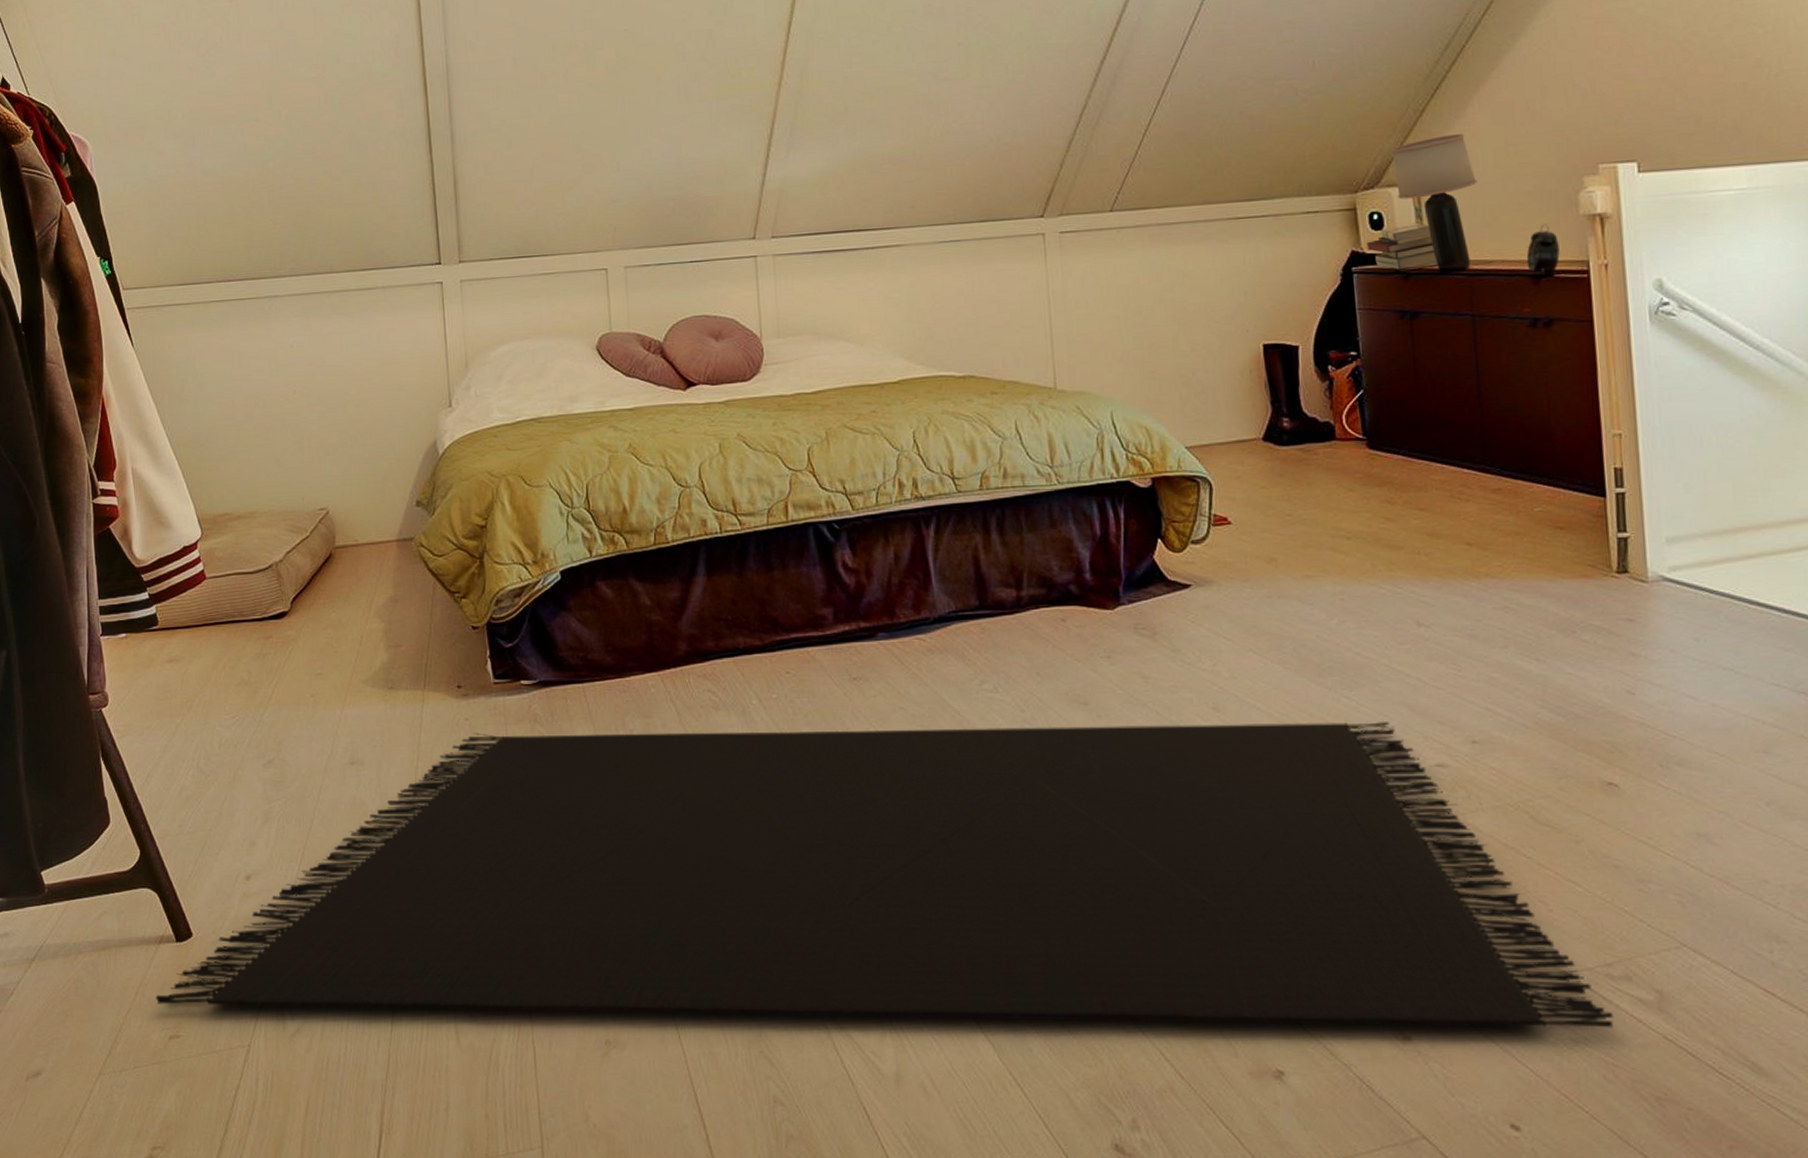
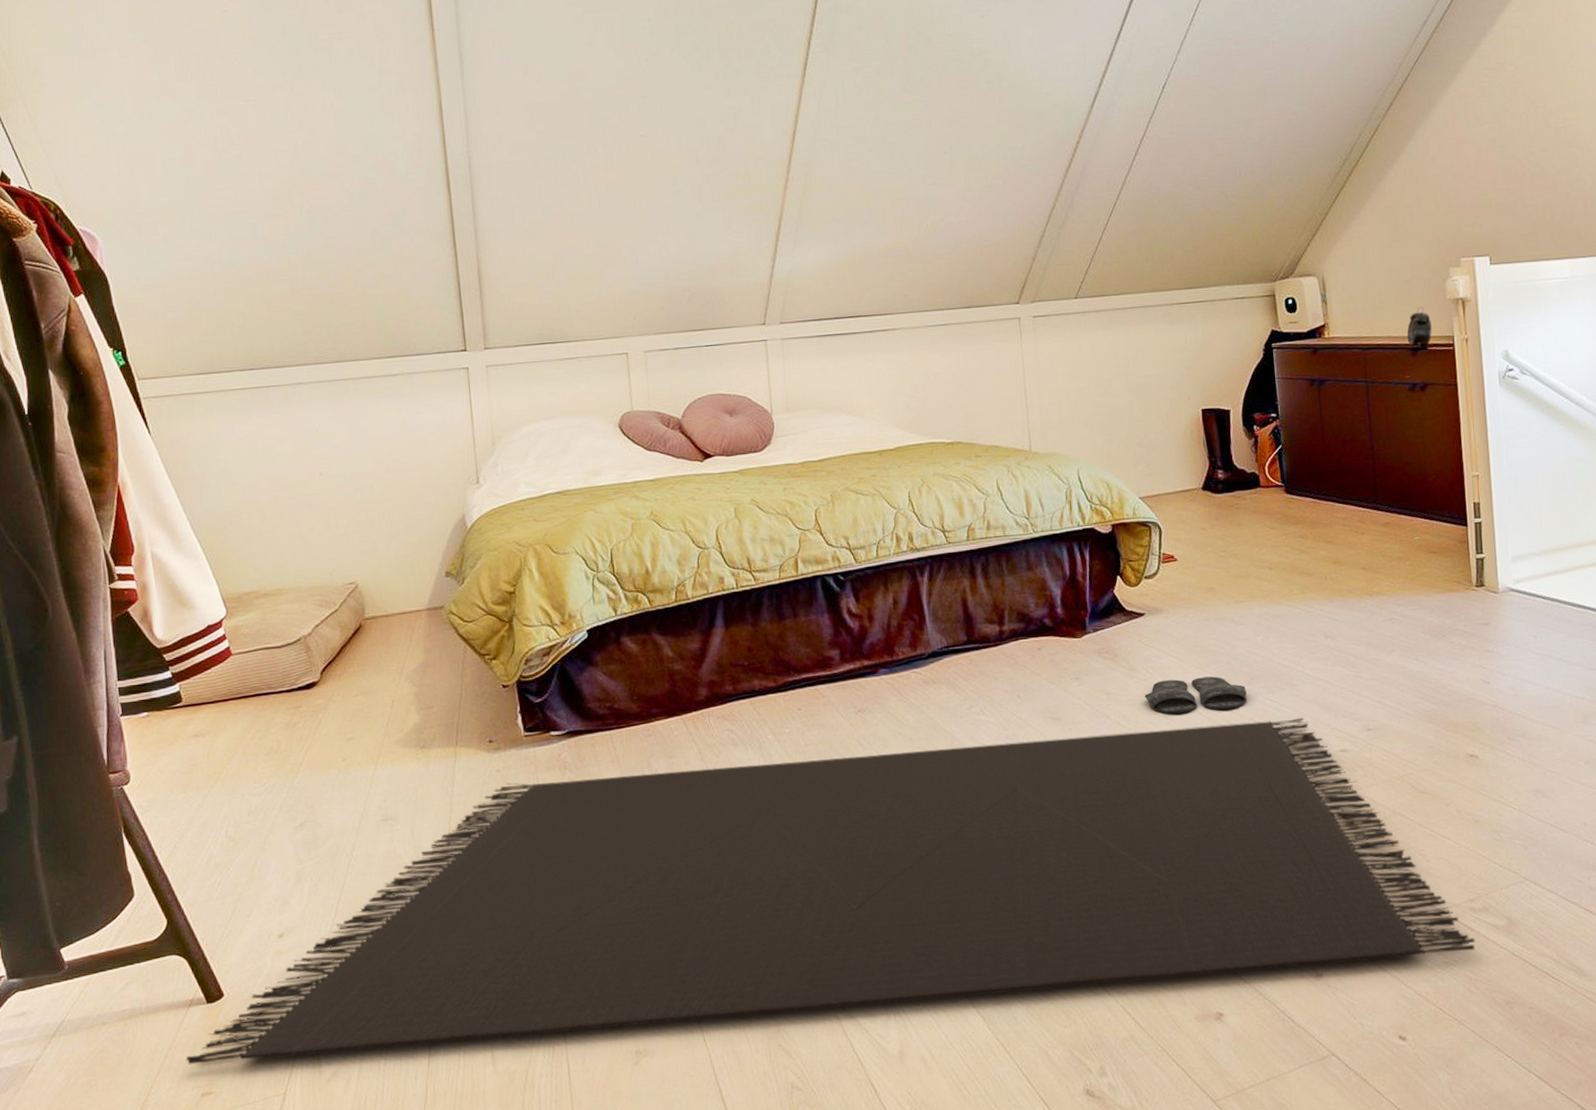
slippers: none [1189,664,1317,708] -> present [1144,676,1247,715]
books: present [1367,222,1437,272] -> none [1284,306,1339,347]
table lamp: present [1391,133,1478,273] -> none [1302,232,1369,348]

